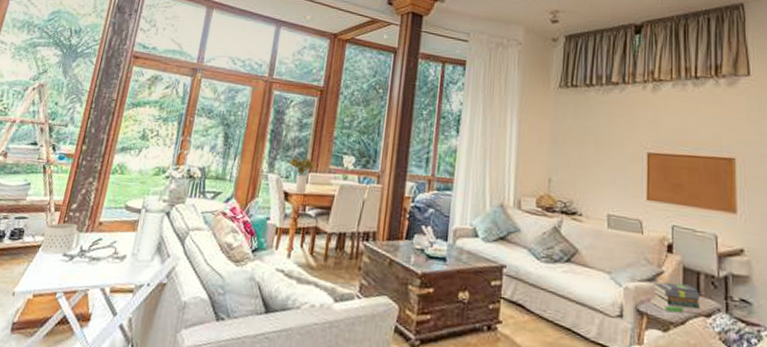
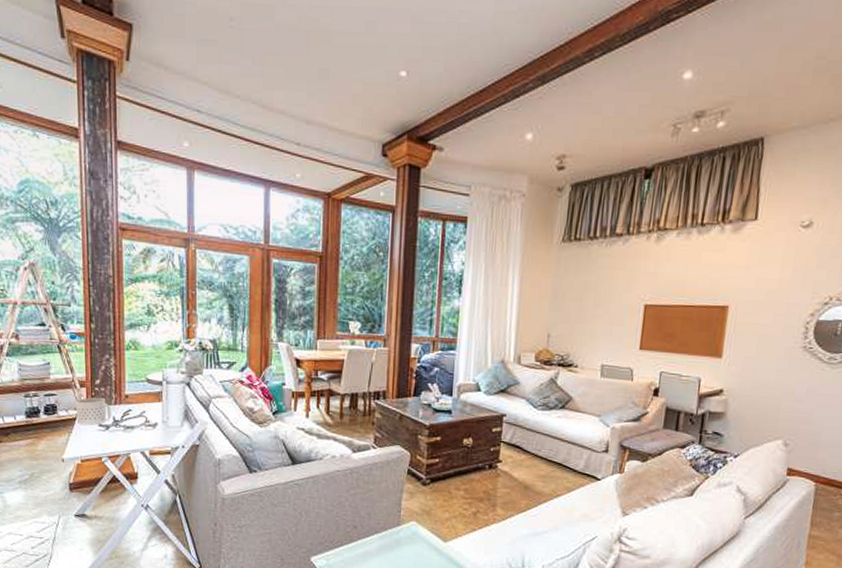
flower bouquet: present [288,156,316,194] -> none [296,324,323,360]
books: present [651,282,701,315] -> none [634,421,679,447]

